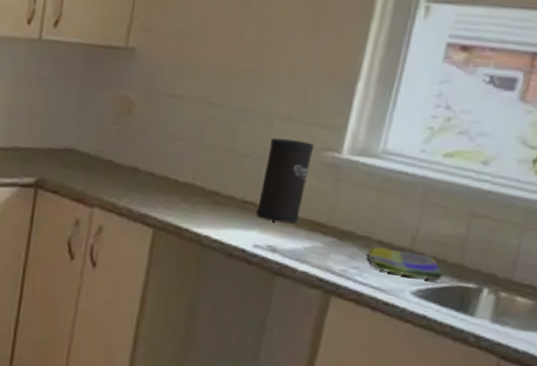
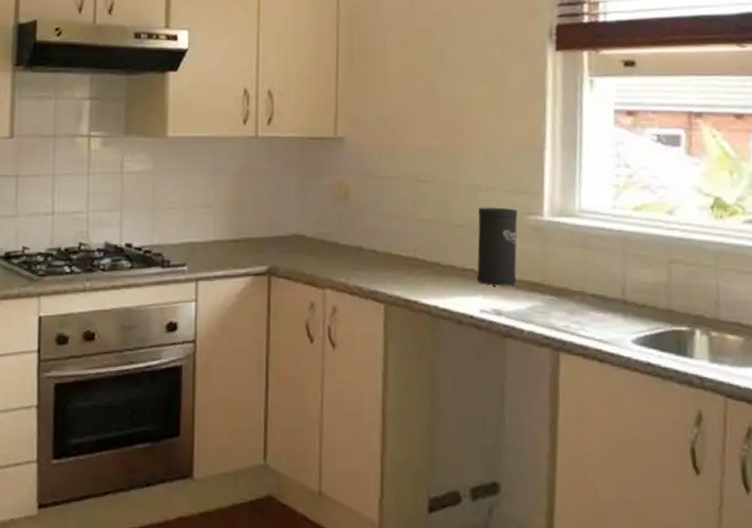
dish towel: present [367,247,443,282] -> none [584,301,656,328]

